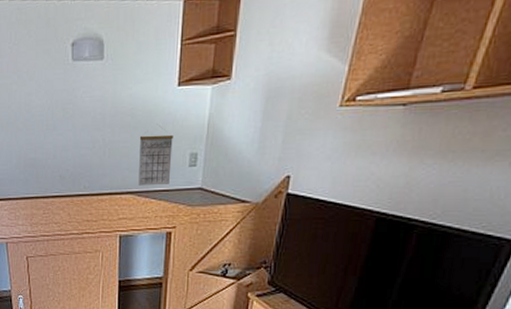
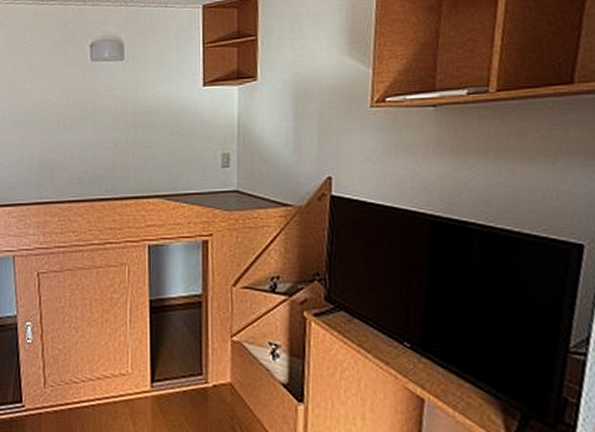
calendar: present [138,126,173,186] -> none [165,125,203,188]

